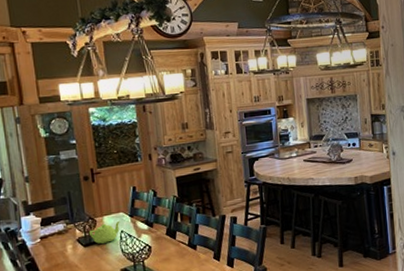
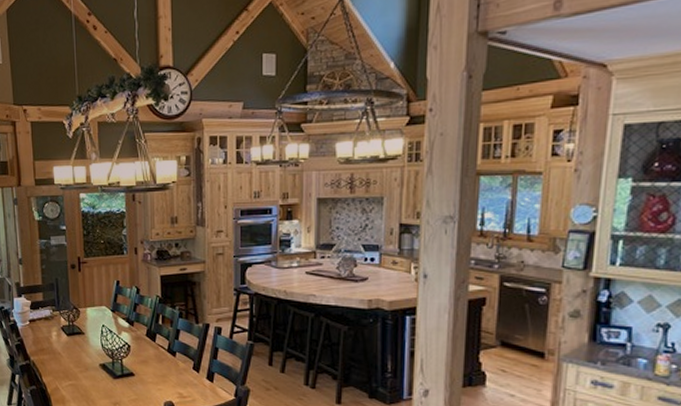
teapot: present [88,220,120,245] -> none [72,314,102,336]

